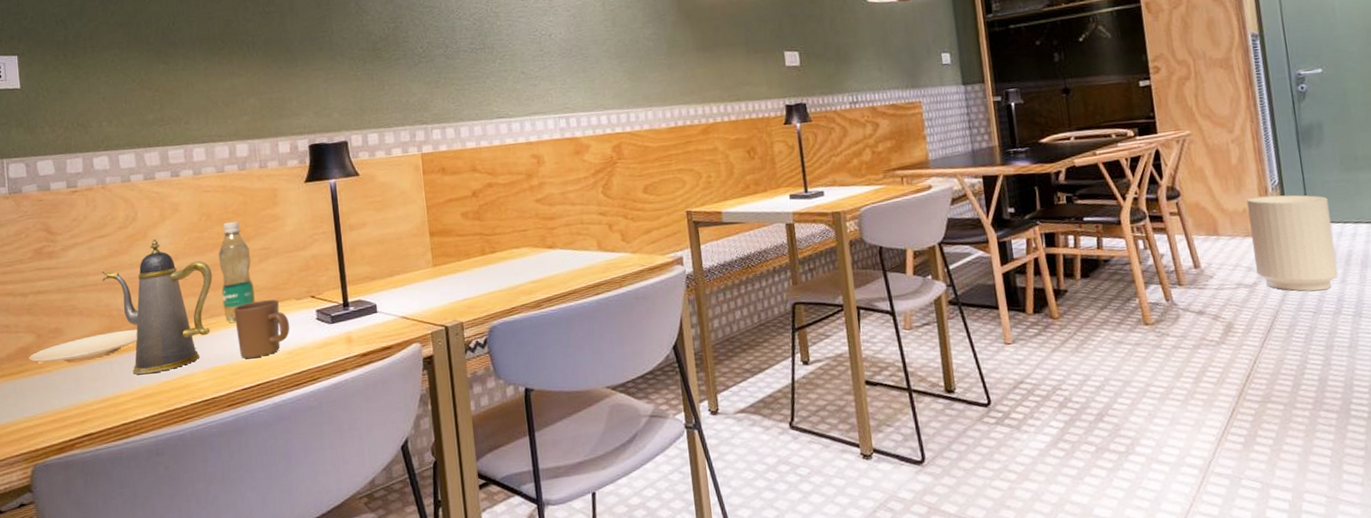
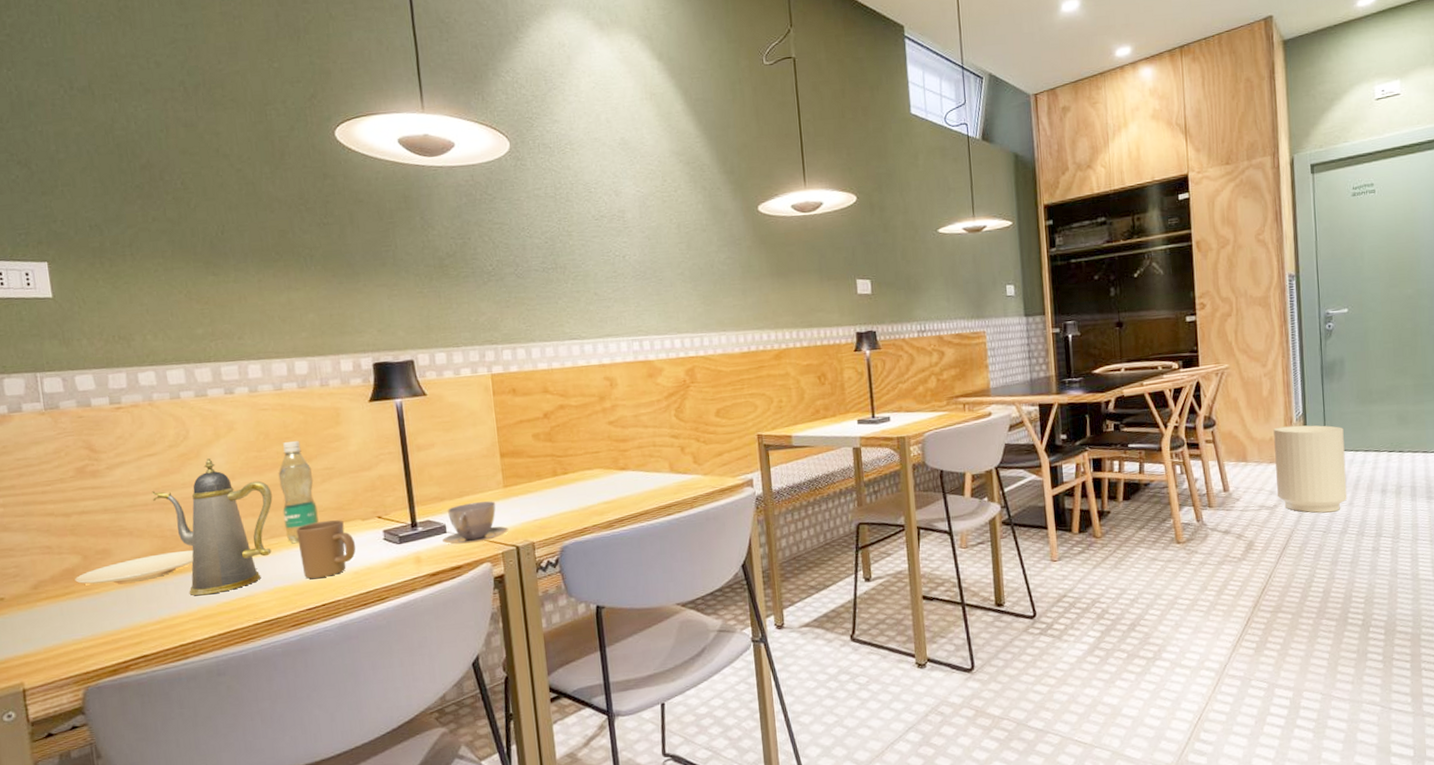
teacup: none [373,280,438,325] -> present [442,501,509,545]

